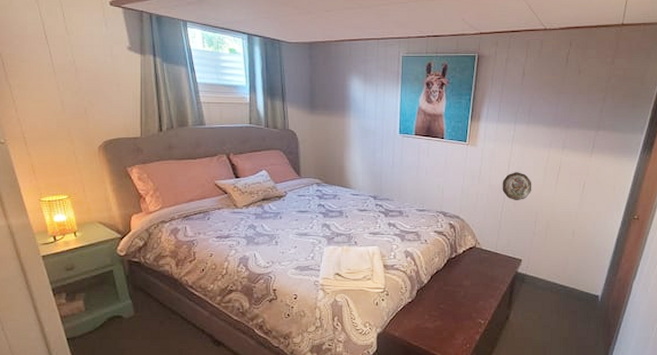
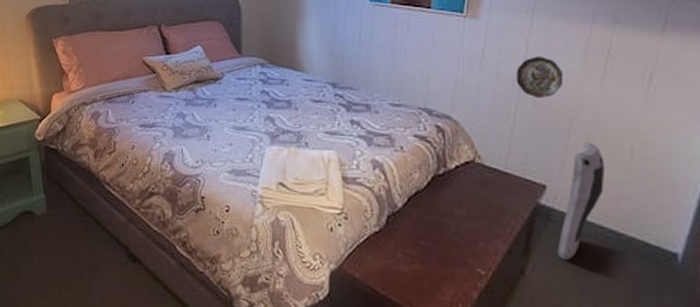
air purifier: none [528,228,557,307] -> present [557,141,604,260]

